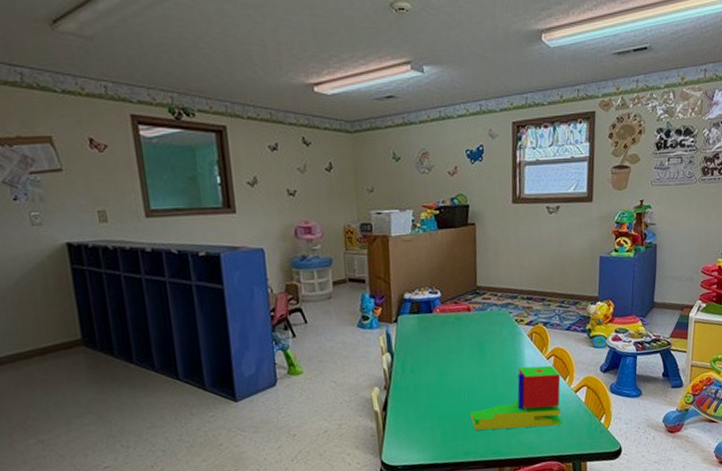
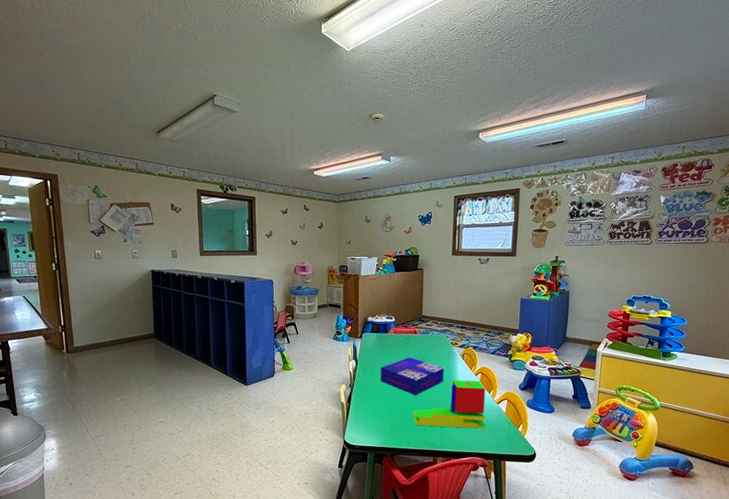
board game: none [424,342,509,392] -> present [380,357,445,395]

